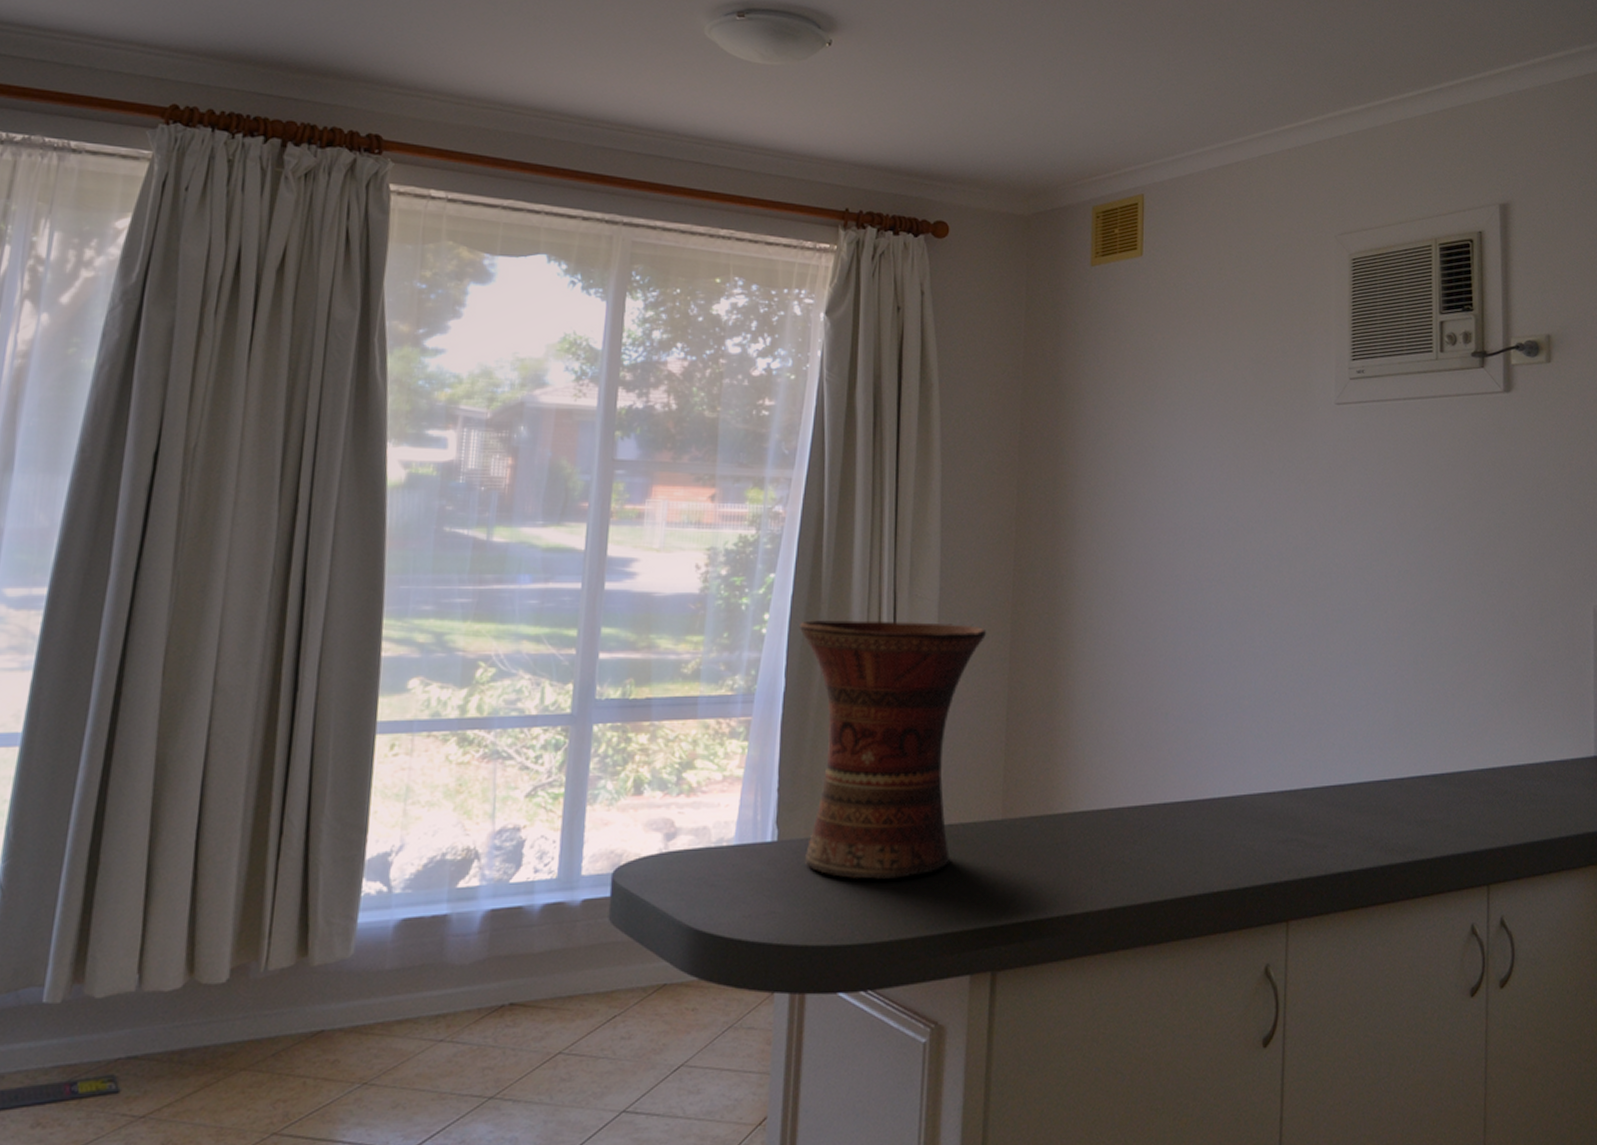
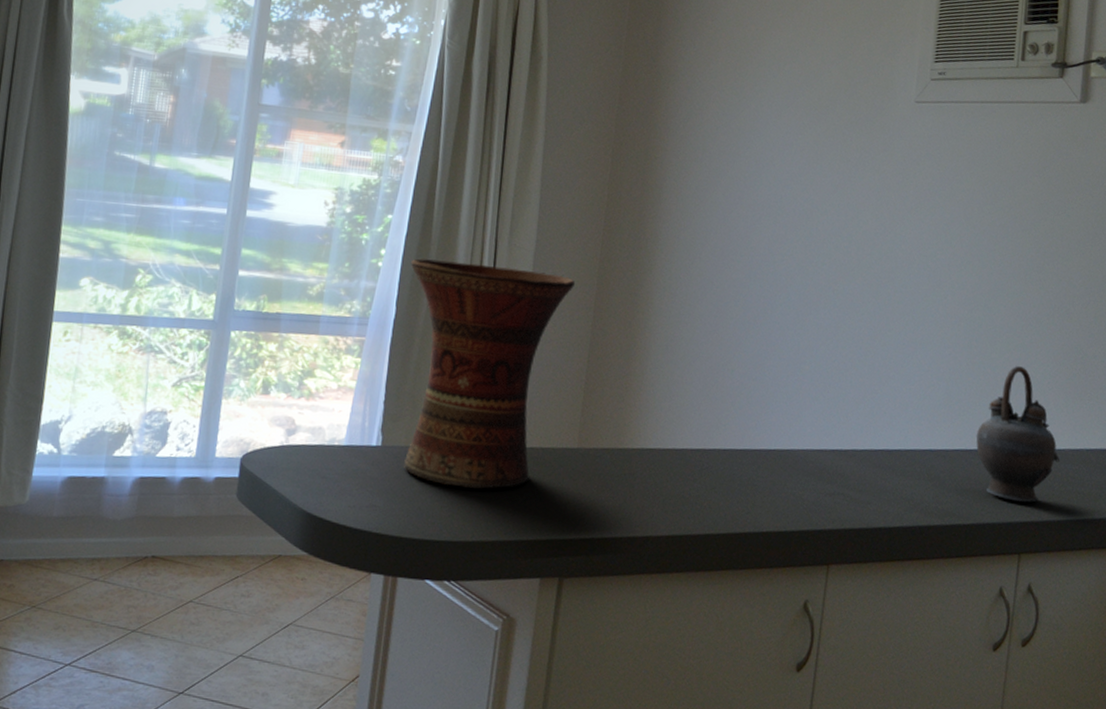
teapot: none [1431,679,1520,827] -> present [976,366,1060,503]

